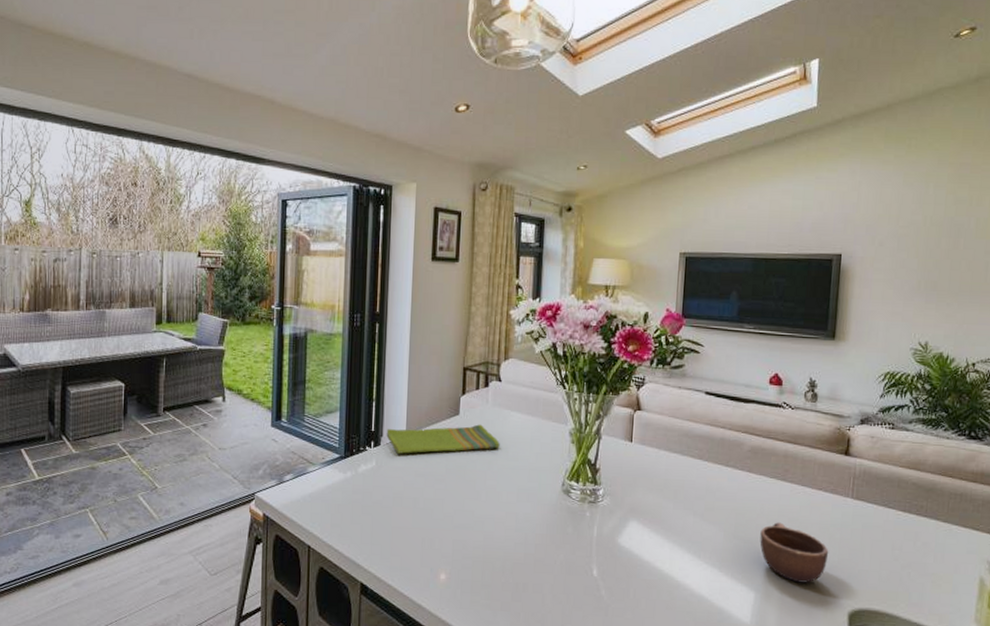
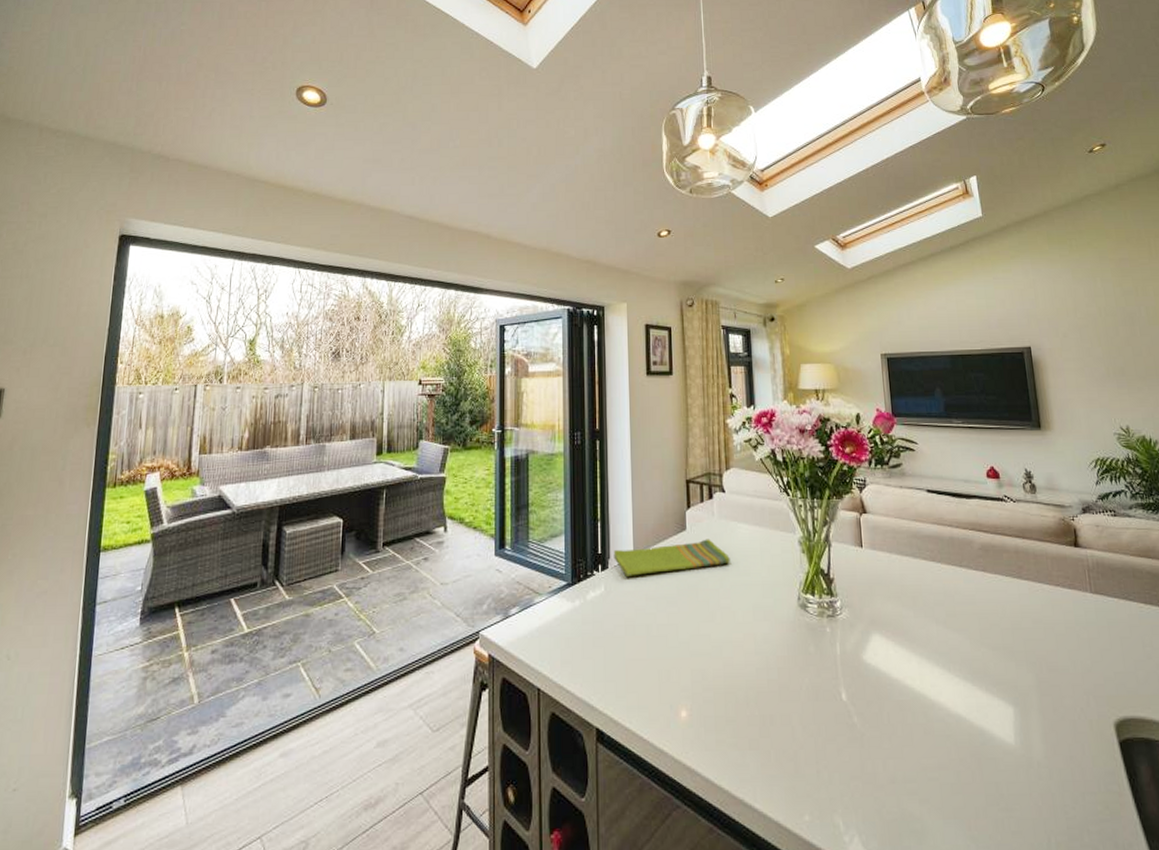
mug: present [760,522,829,583] -> none [1007,624,1081,692]

